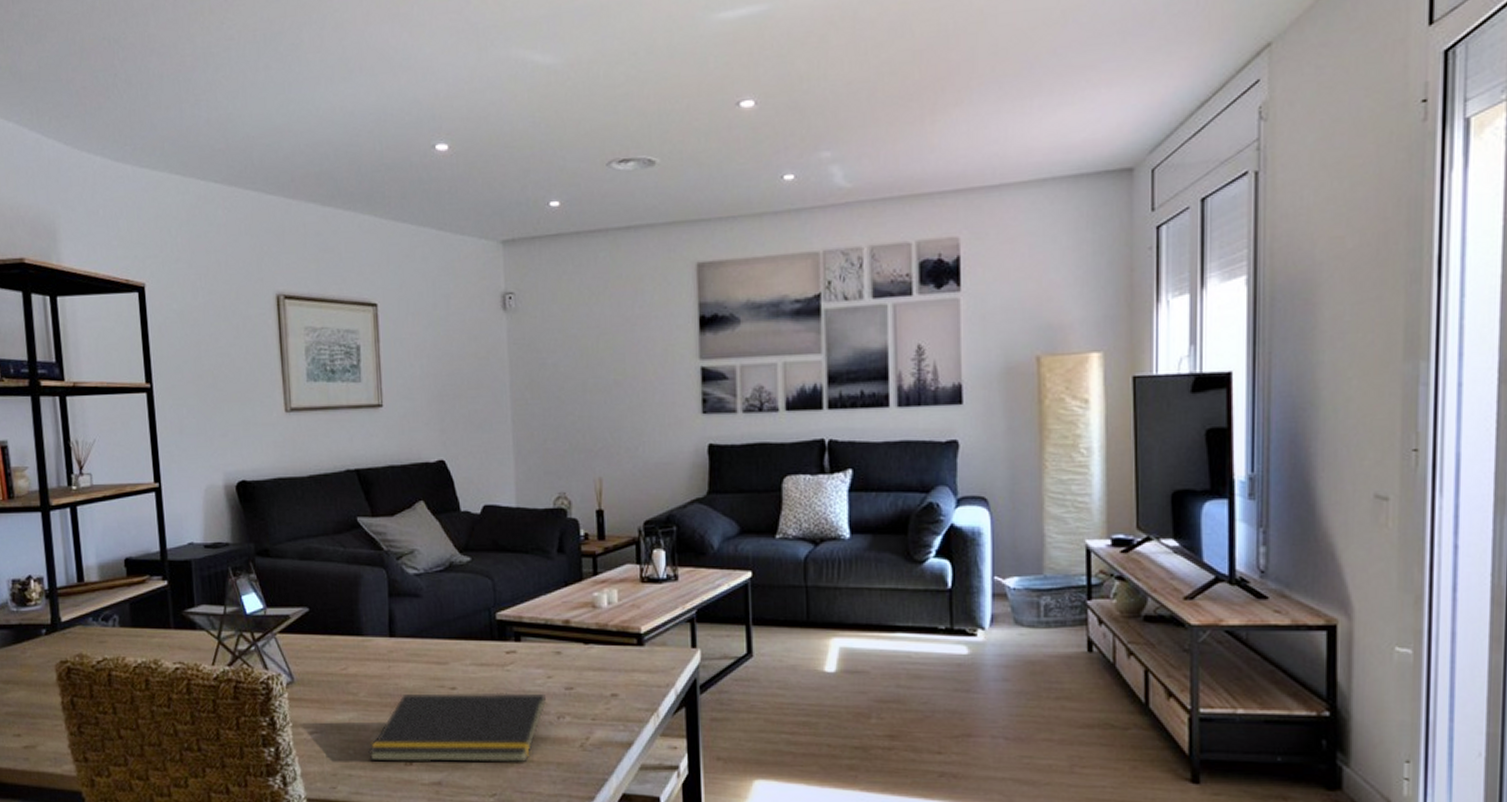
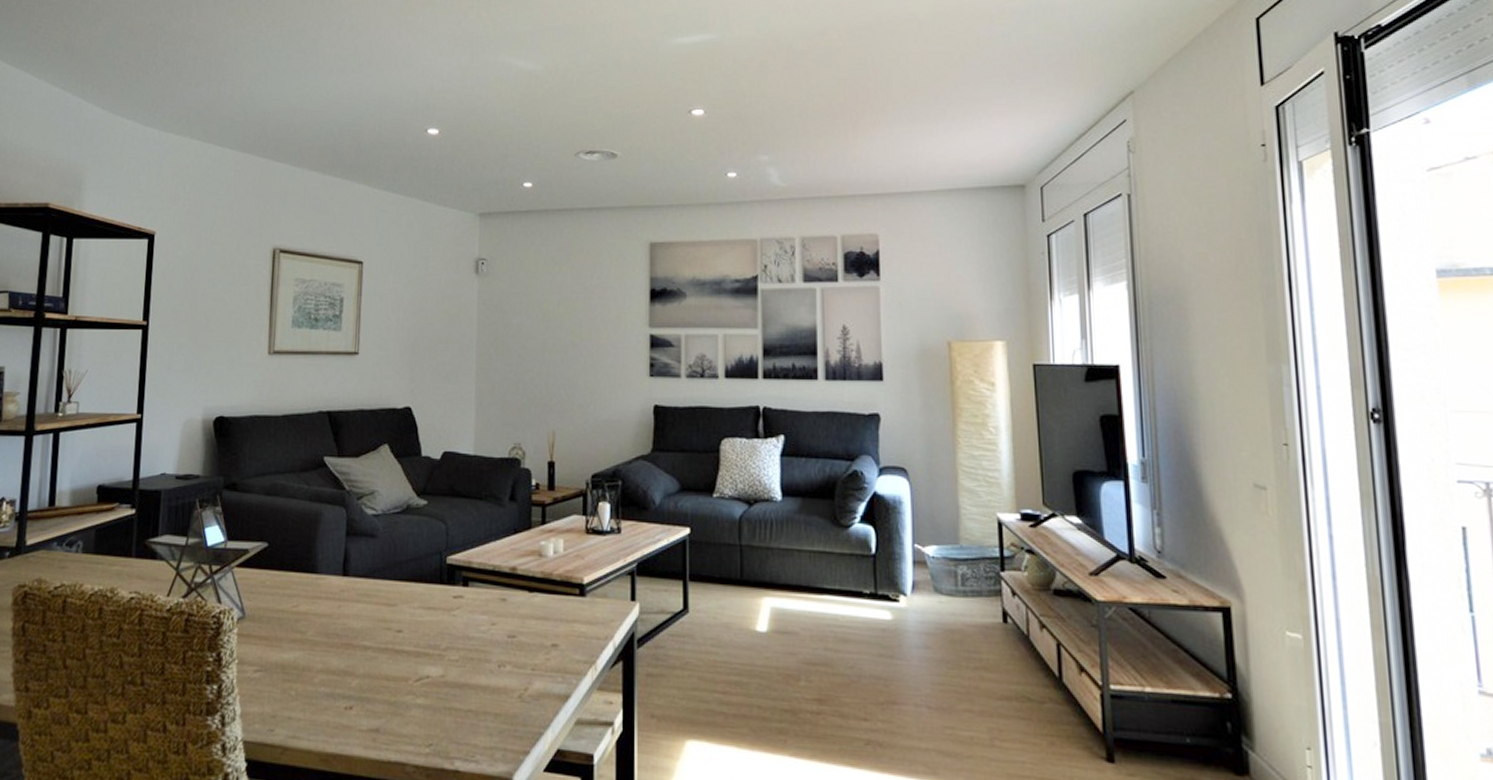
notepad: present [368,692,546,763] -> none [310,635,488,711]

